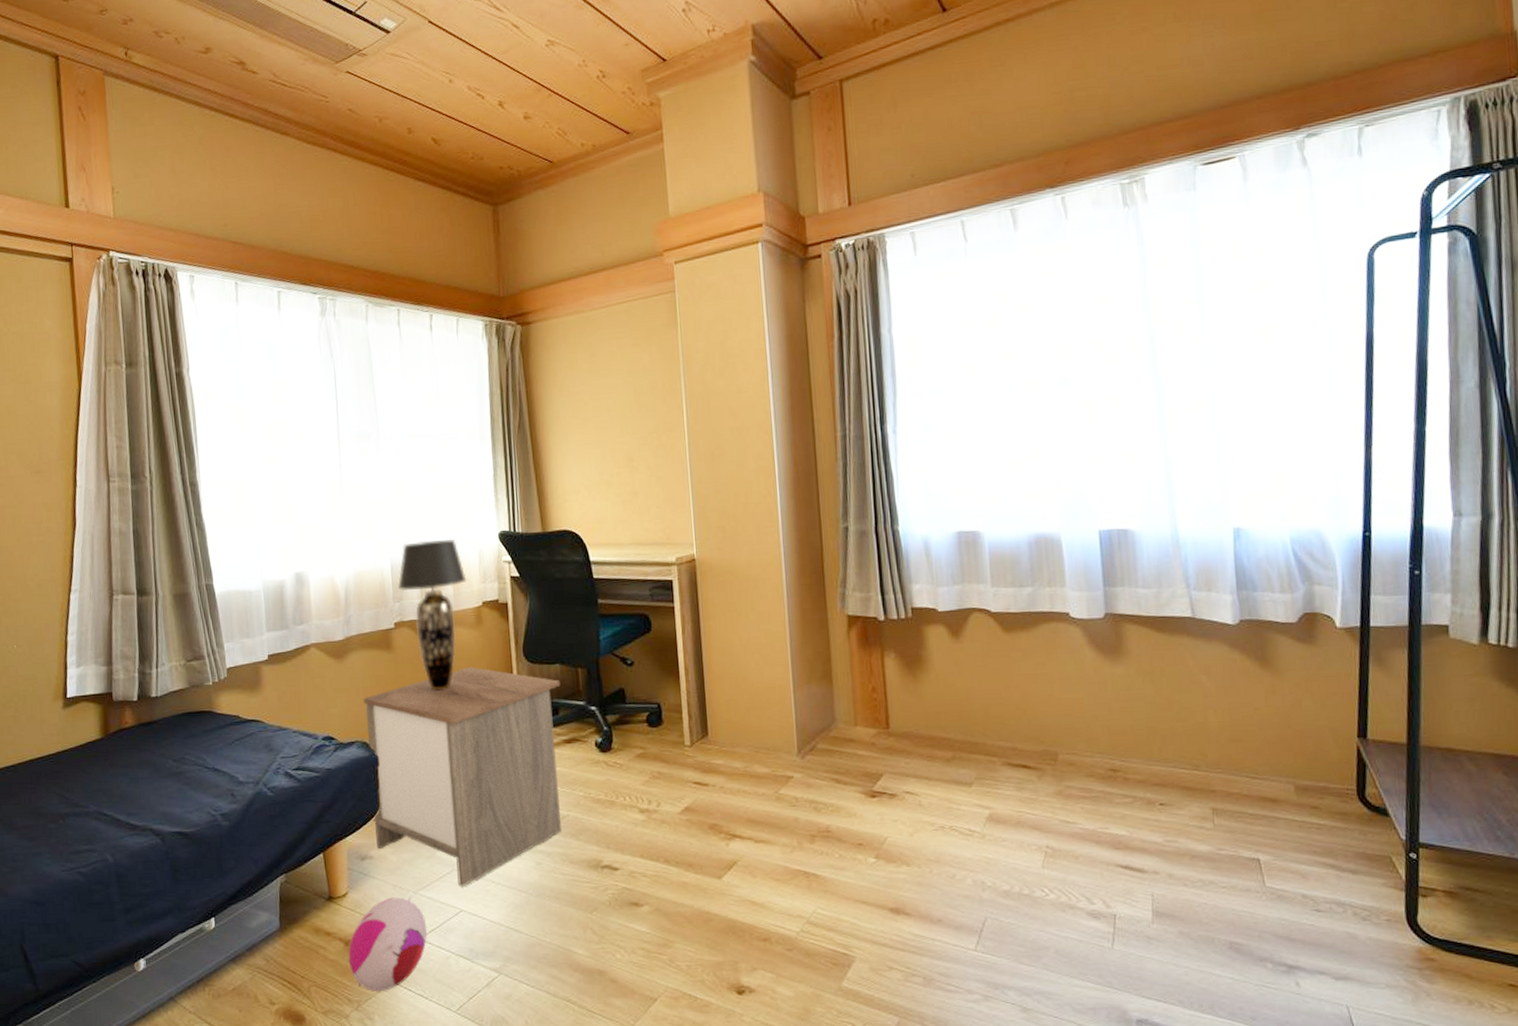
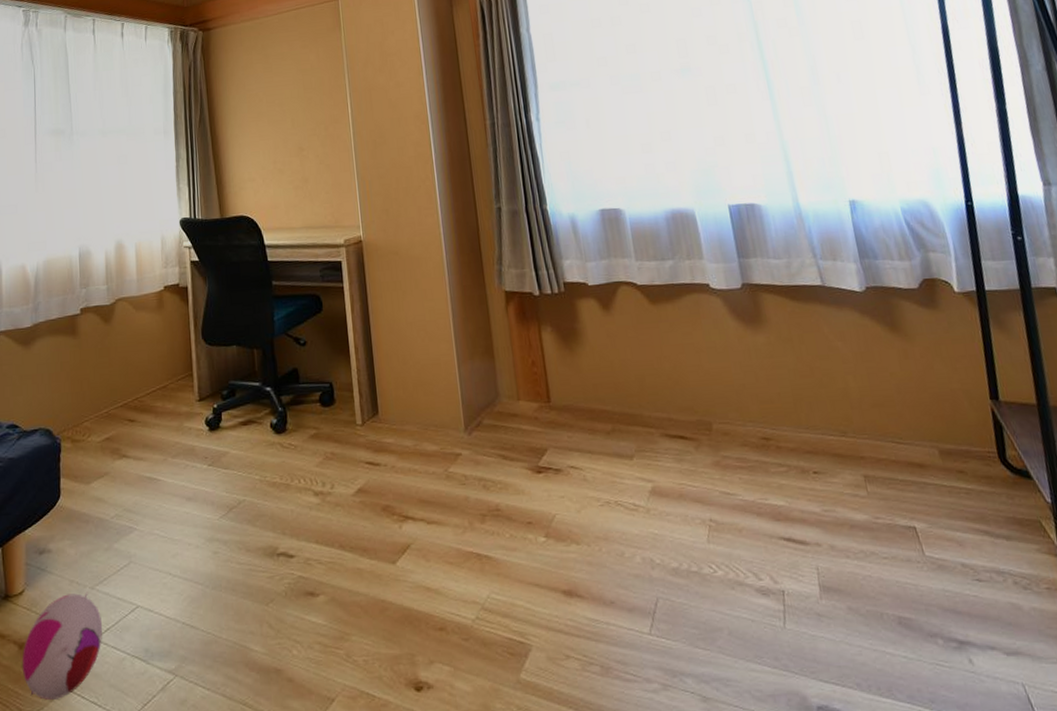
nightstand: present [363,666,561,887] -> none [48,350,238,581]
table lamp: present [397,539,467,691] -> none [84,227,150,375]

